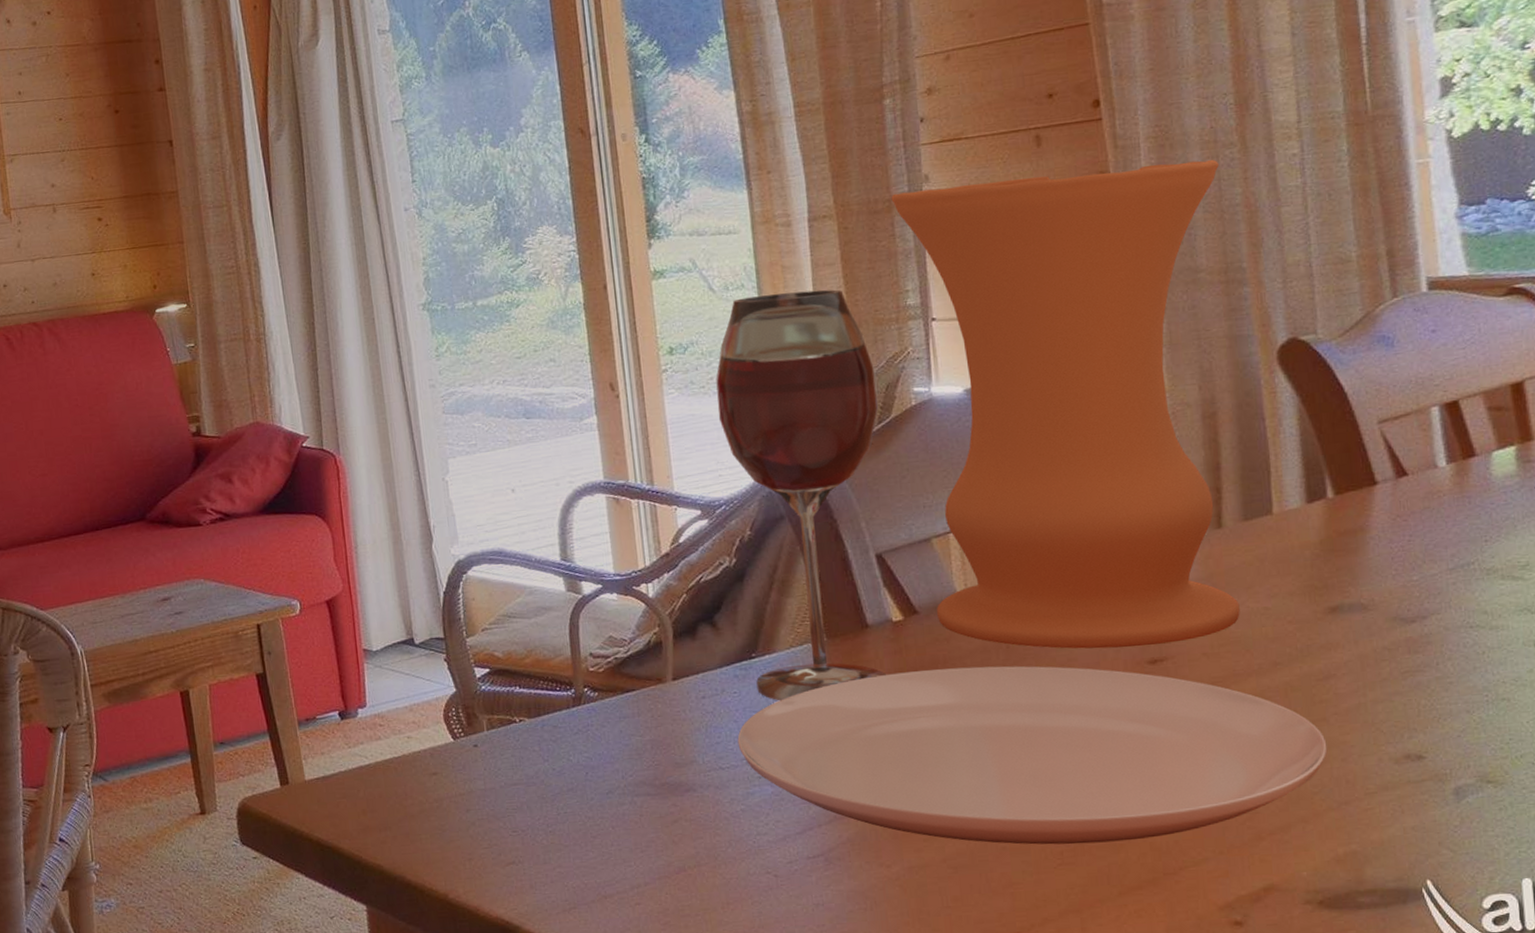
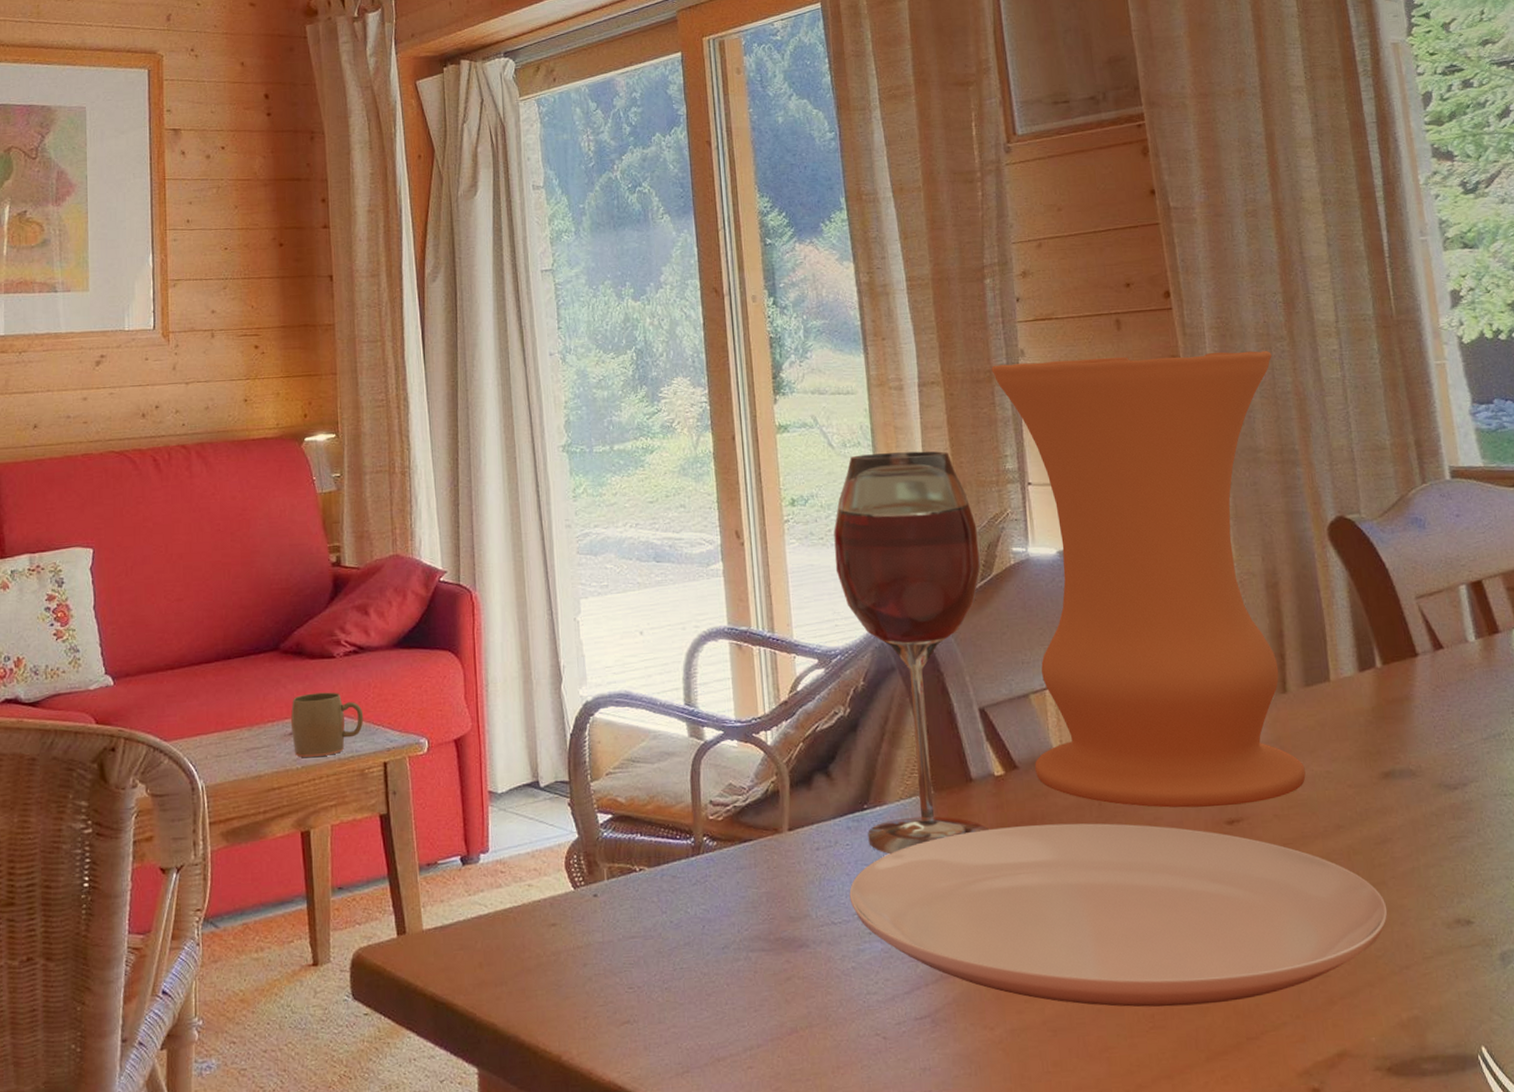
mug: none [161,558,235,622] -> present [290,692,364,758]

